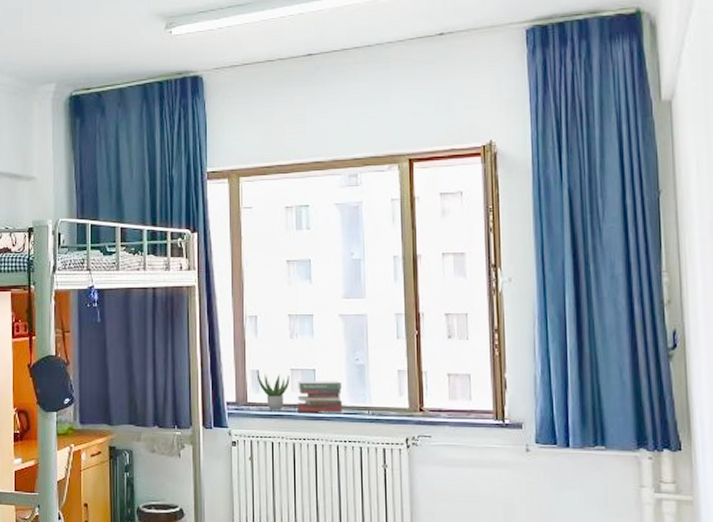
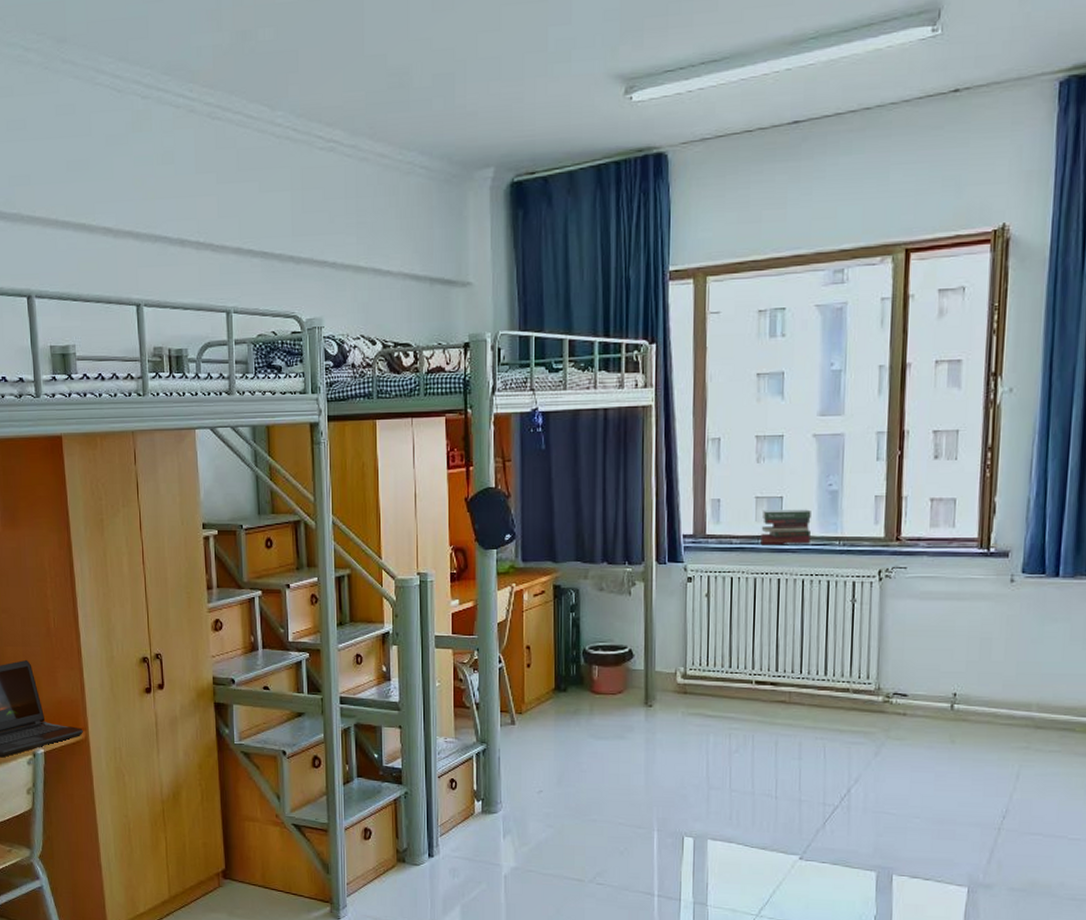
potted plant: present [256,370,290,411] -> none [717,499,754,543]

